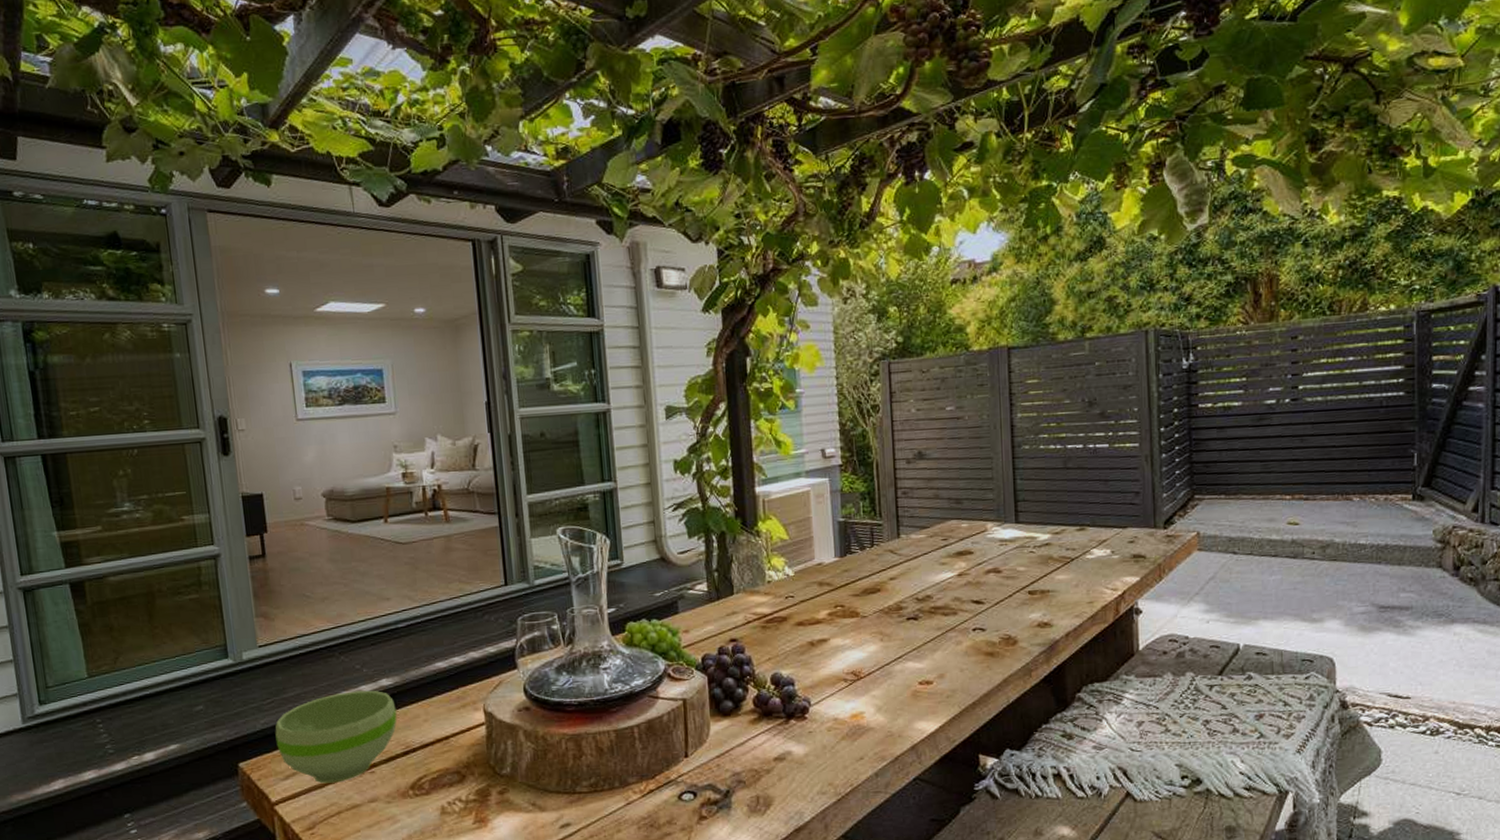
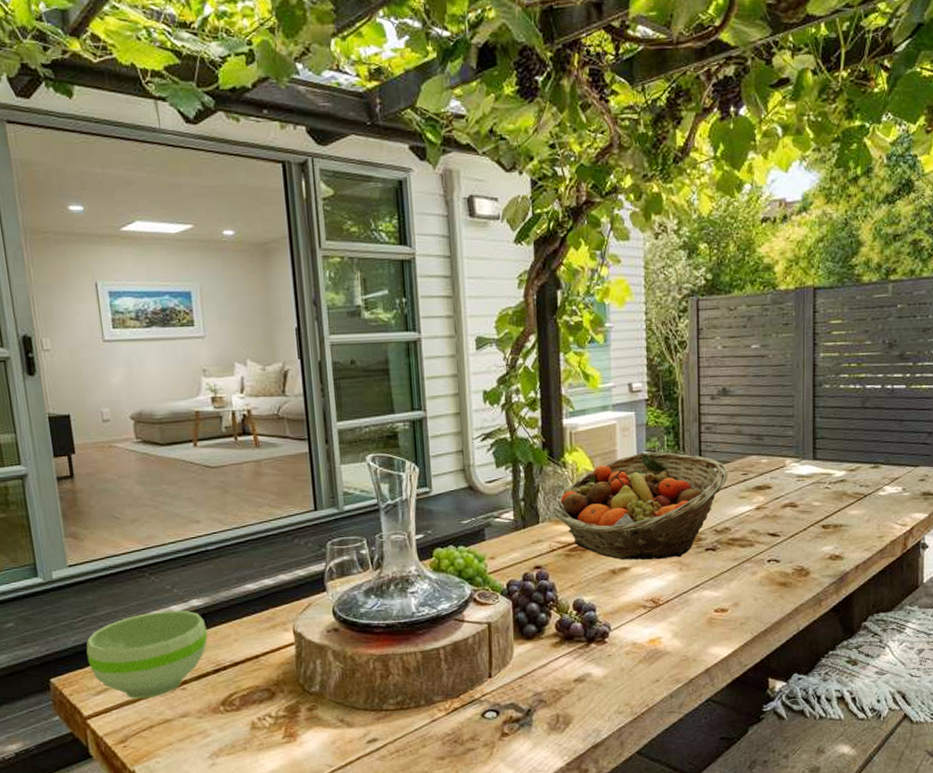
fruit basket: none [747,518,928,631] -> present [553,452,729,560]

